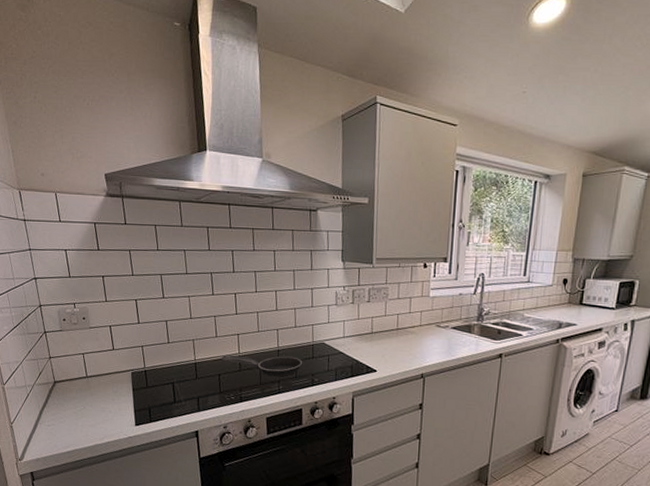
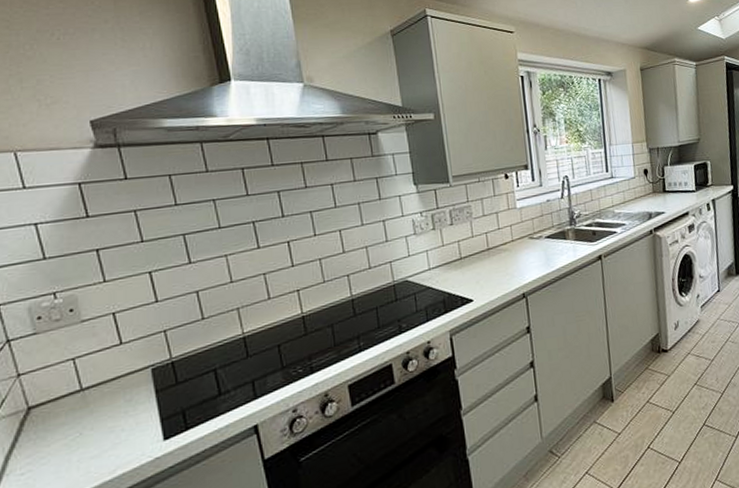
frying pan: present [222,355,303,377] -> none [280,303,385,333]

